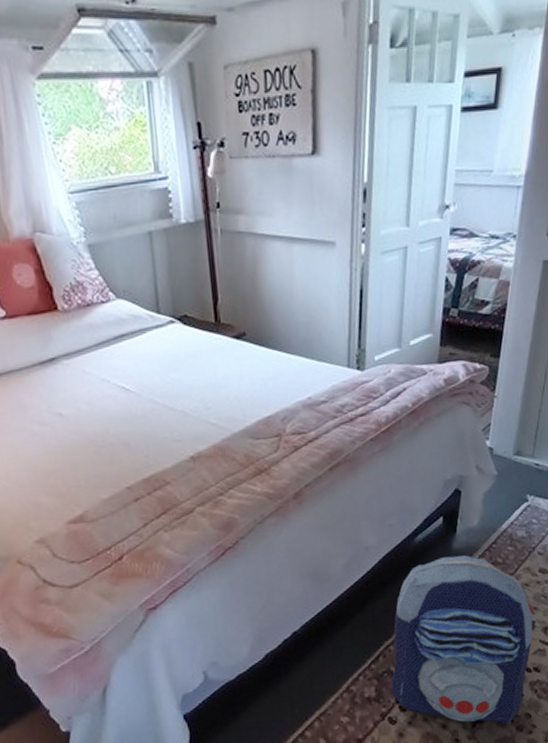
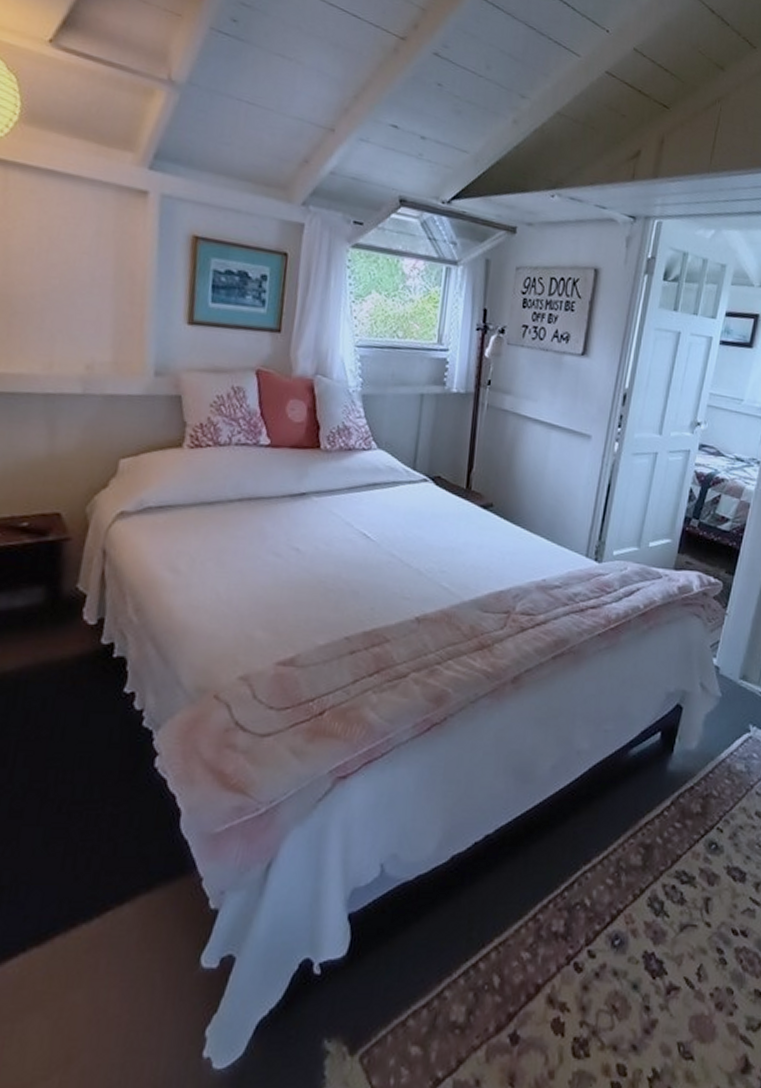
backpack: present [390,554,535,725] -> none [581,778,748,998]

